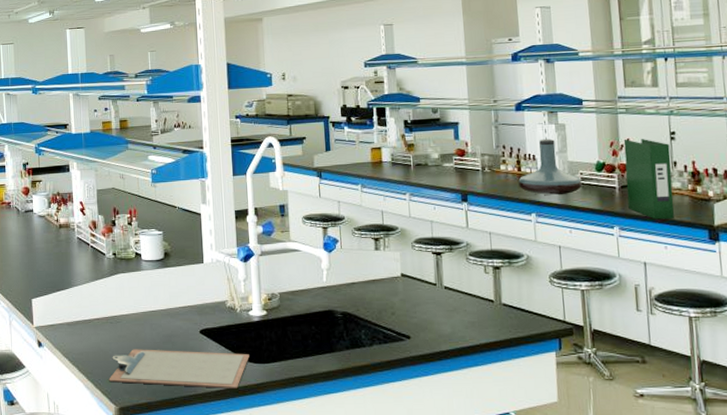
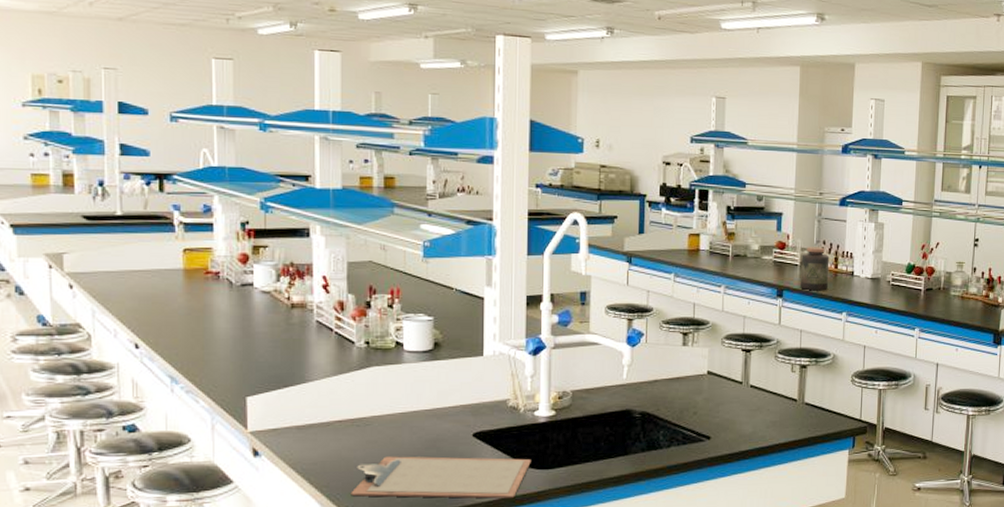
jar: none [482,151,514,194] -> present [801,247,830,291]
flask: present [518,138,582,196] -> none [834,237,892,295]
binder: present [623,139,674,220] -> none [930,242,972,323]

